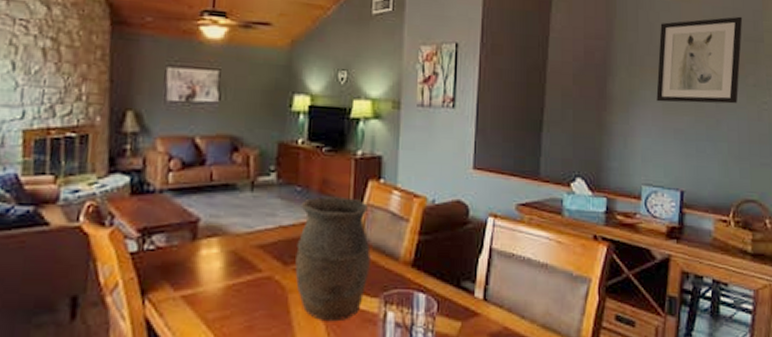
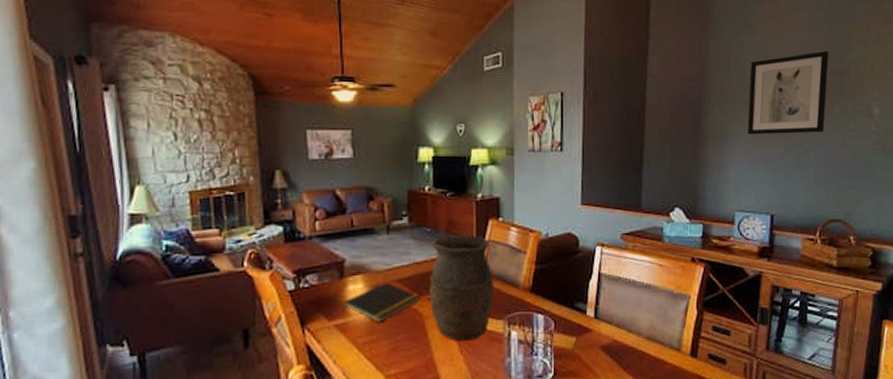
notepad: none [192,248,285,296] -> present [343,282,421,323]

